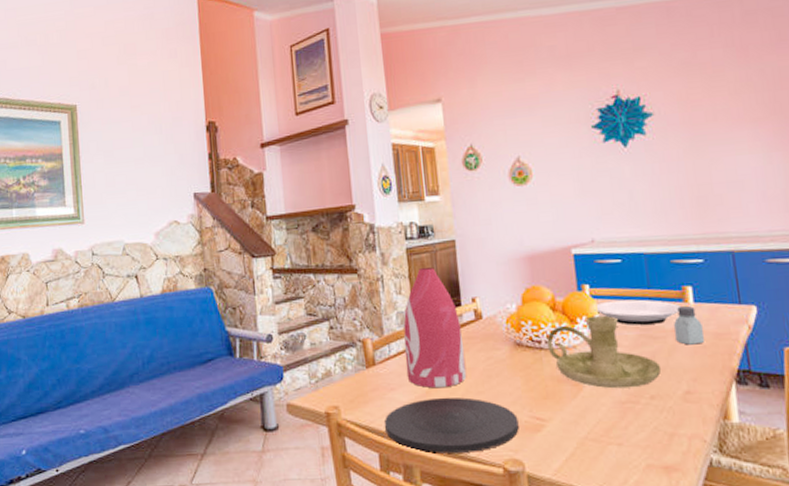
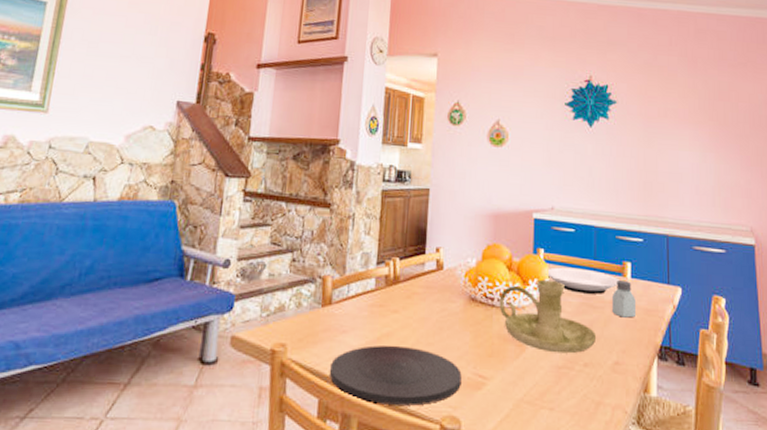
bottle: present [403,267,467,389] -> none [361,212,422,336]

